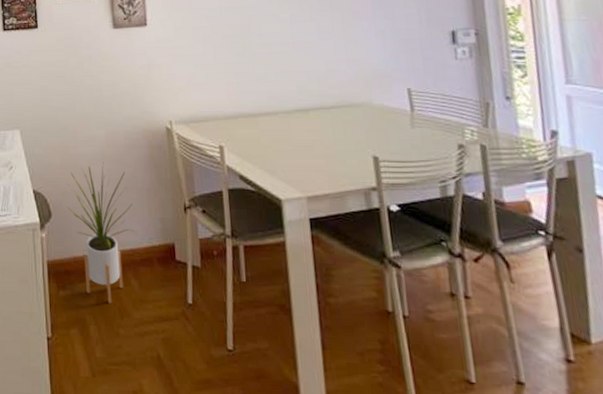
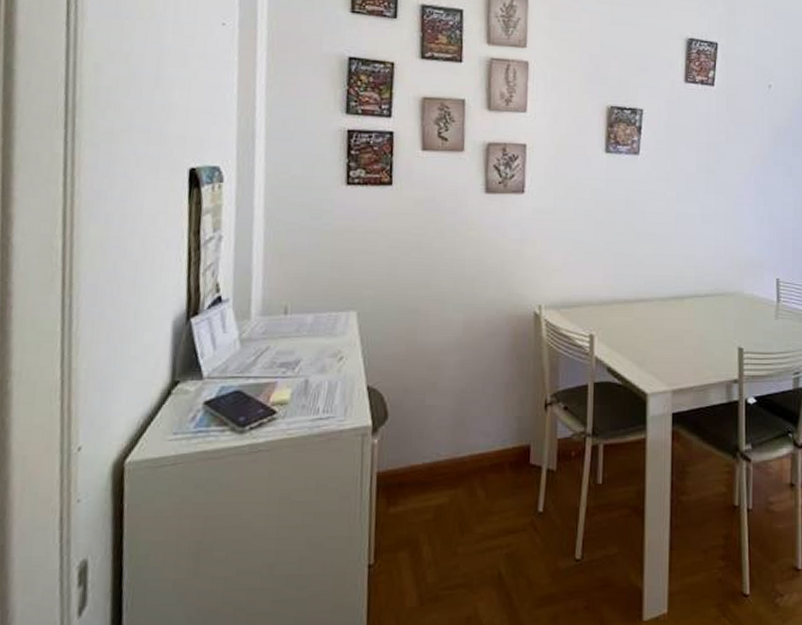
house plant: present [68,162,135,304] -> none [409,352,488,519]

